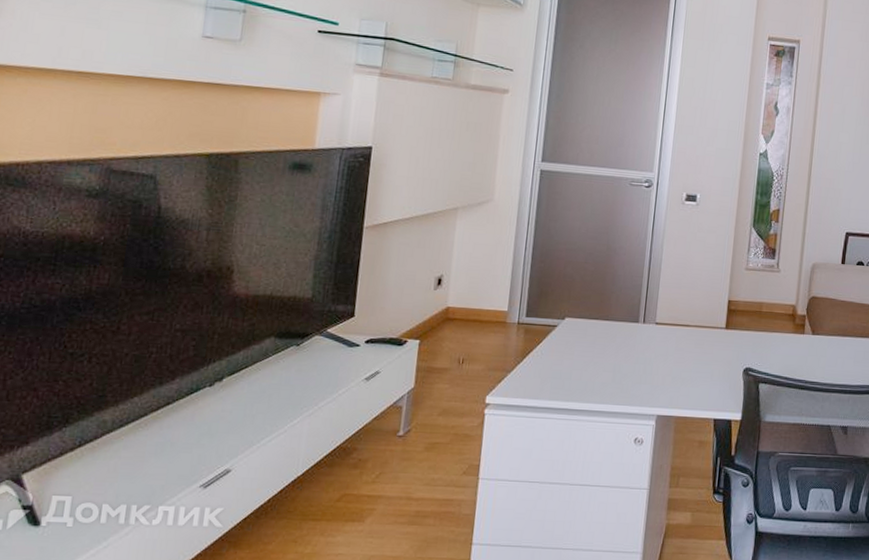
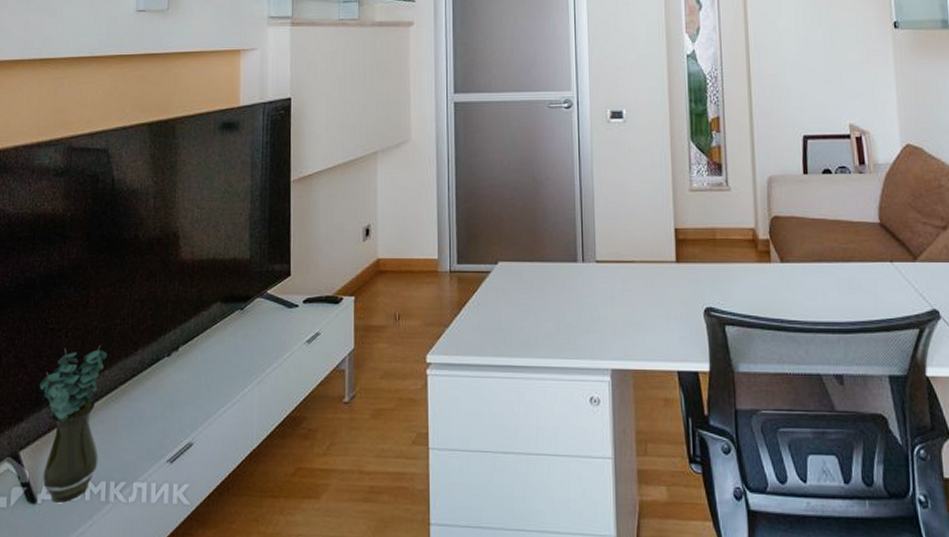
vase: none [49,371,139,525] -> present [39,344,108,503]

